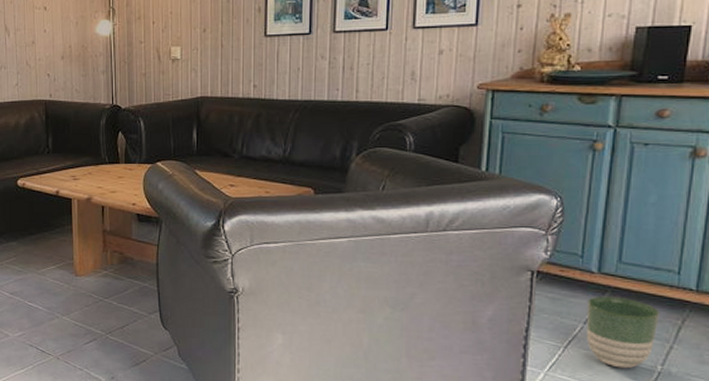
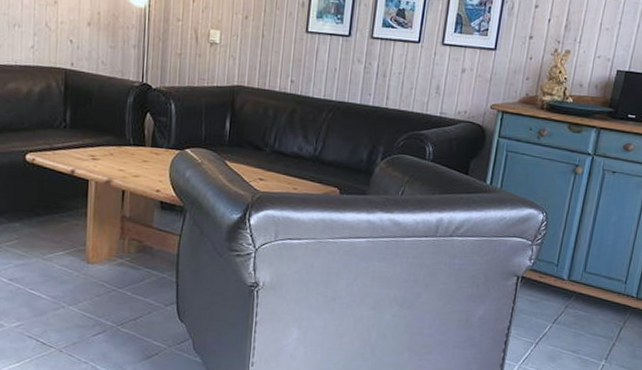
planter: present [586,296,660,369] -> none [553,300,609,362]

